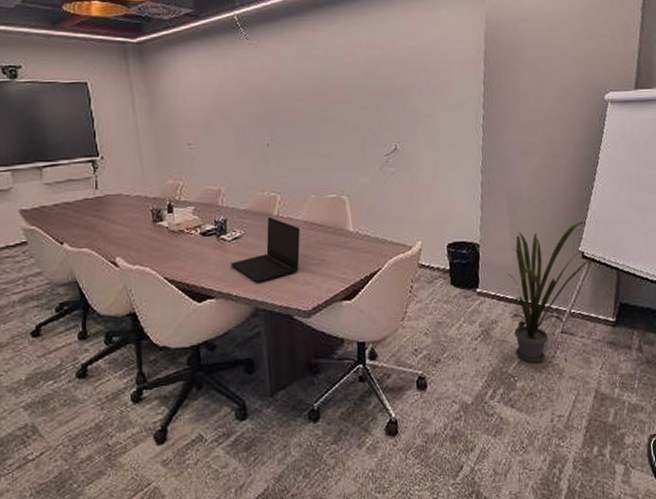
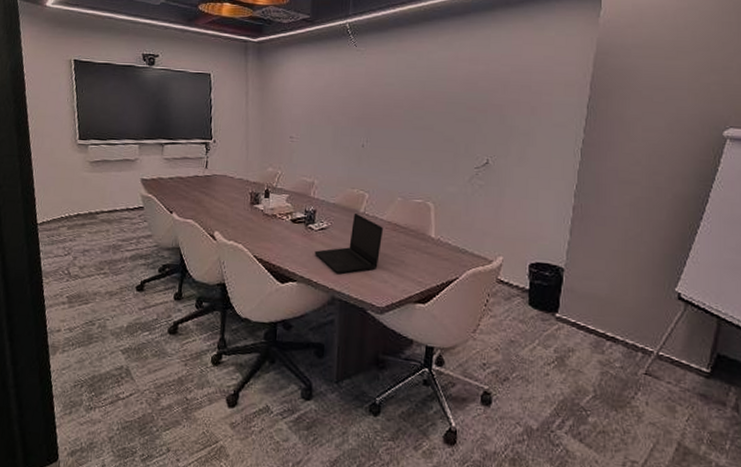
house plant: present [508,221,593,363] -> none [589,260,691,401]

